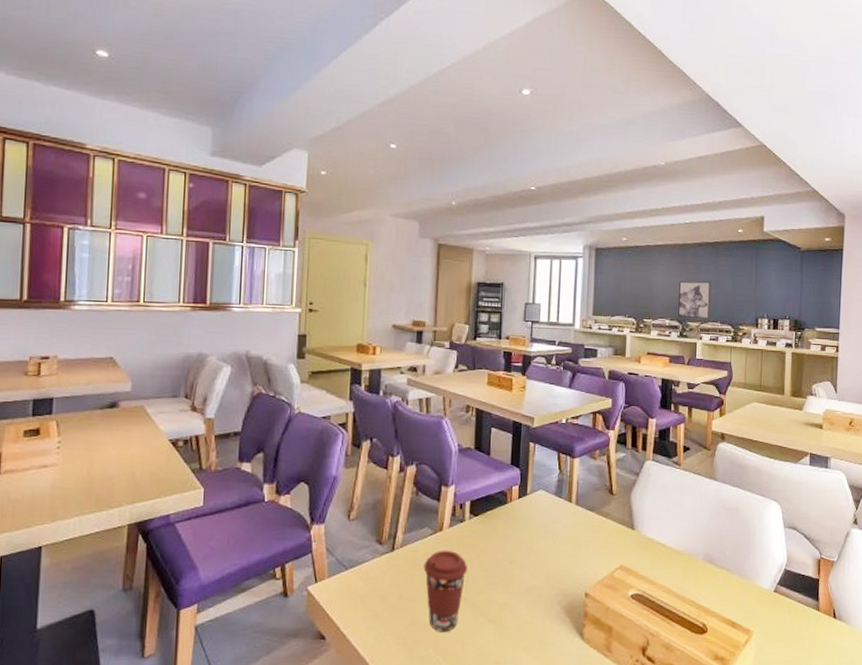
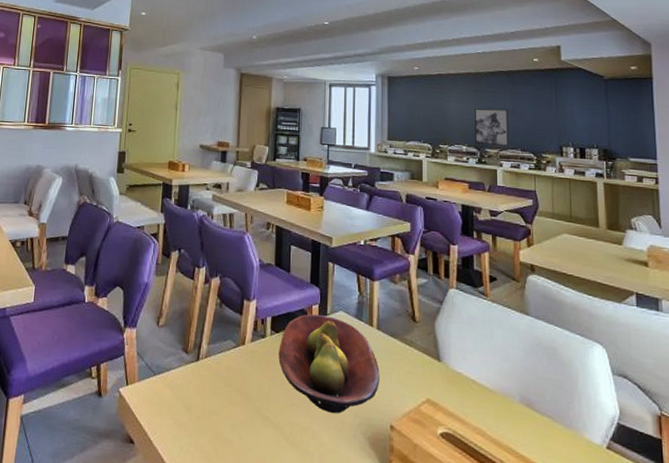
coffee cup: present [423,550,468,632] -> none [226,364,270,451]
fruit bowl: none [477,495,577,588] -> present [278,314,380,414]

